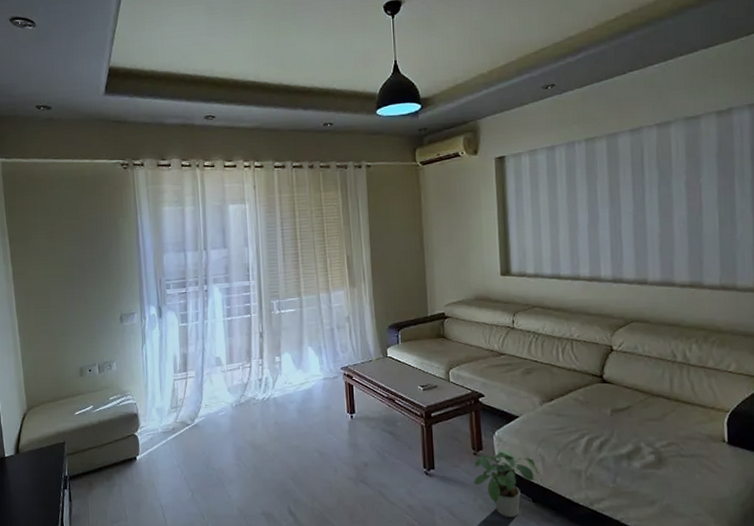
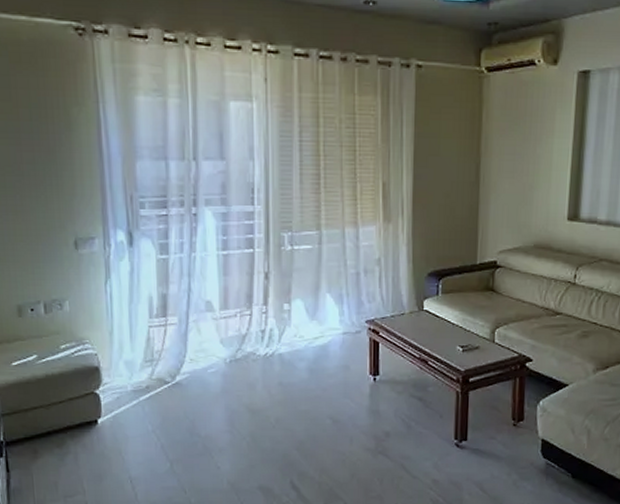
potted plant: present [474,449,541,517] -> none [510,421,585,493]

